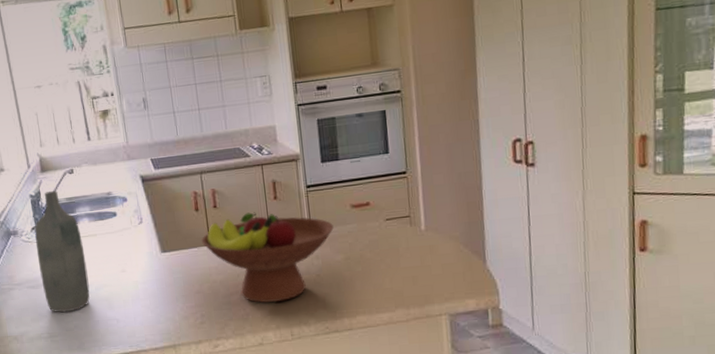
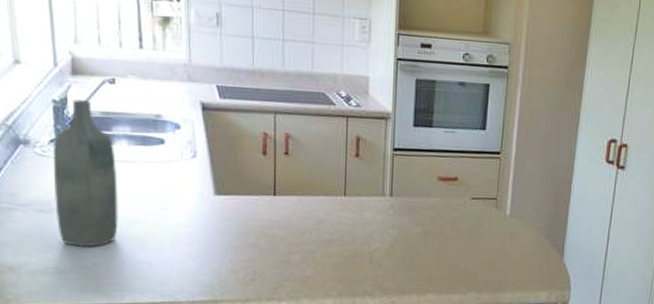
fruit bowl: present [201,212,334,303] -> none [264,166,416,268]

